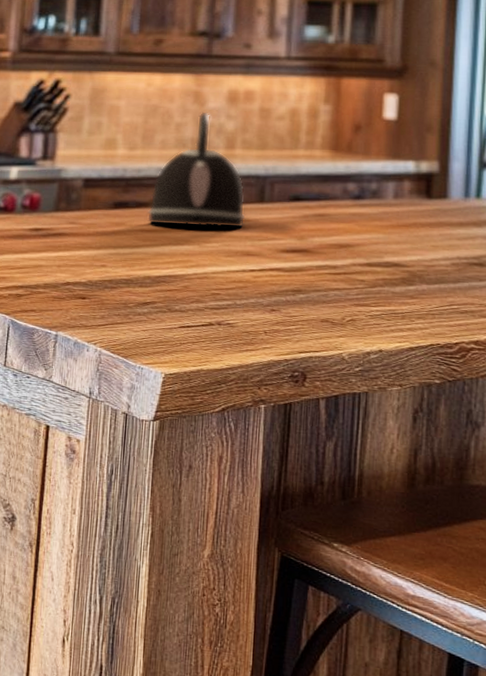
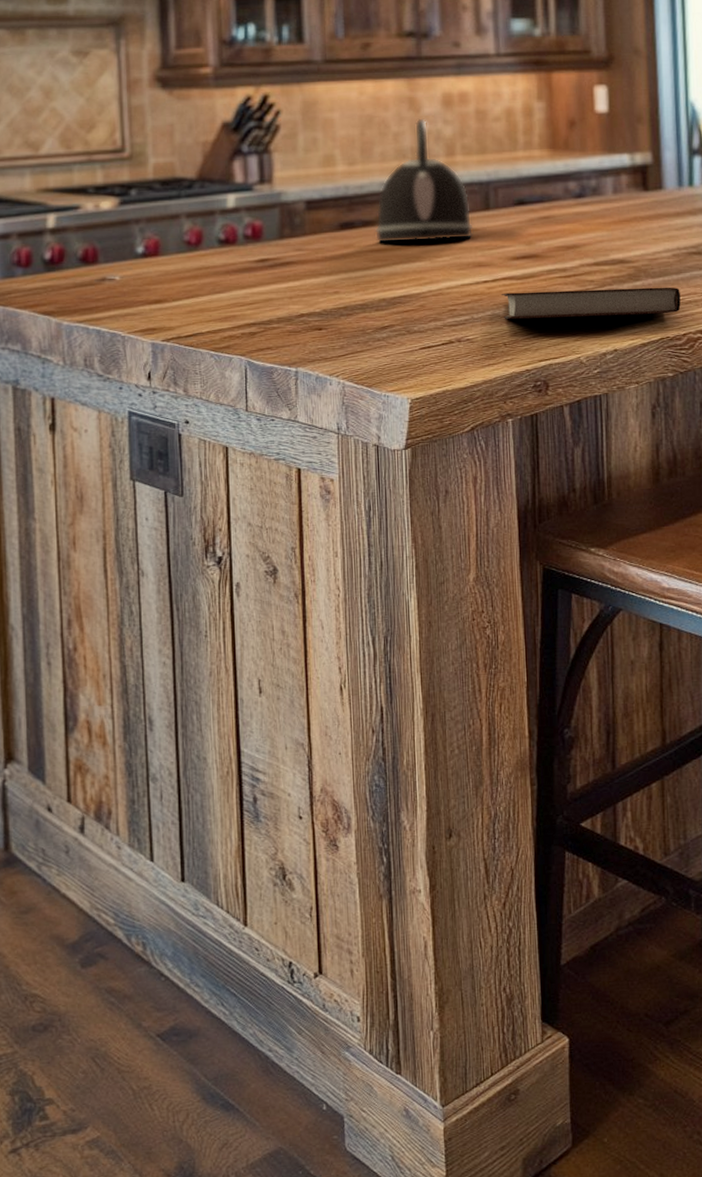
notebook: none [266,283,456,321] -> present [500,287,681,319]

